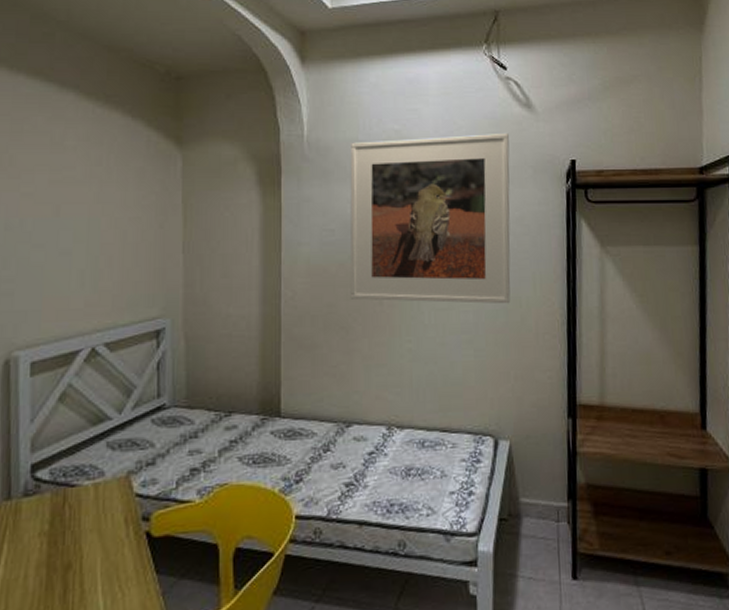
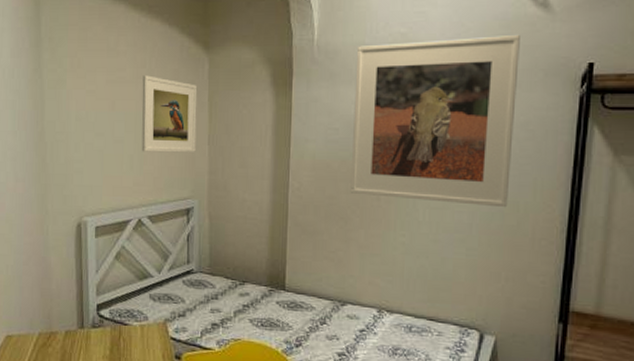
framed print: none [96,174,169,265] -> present [141,75,198,153]

